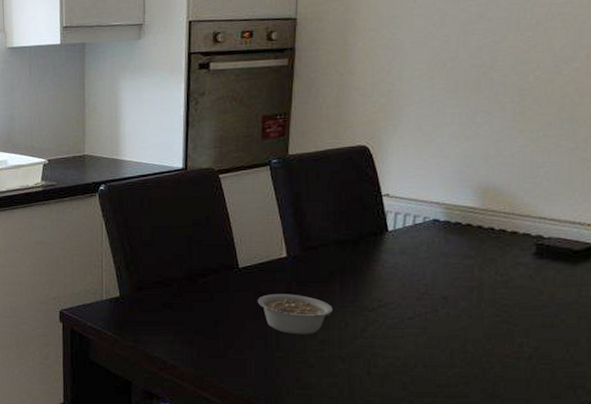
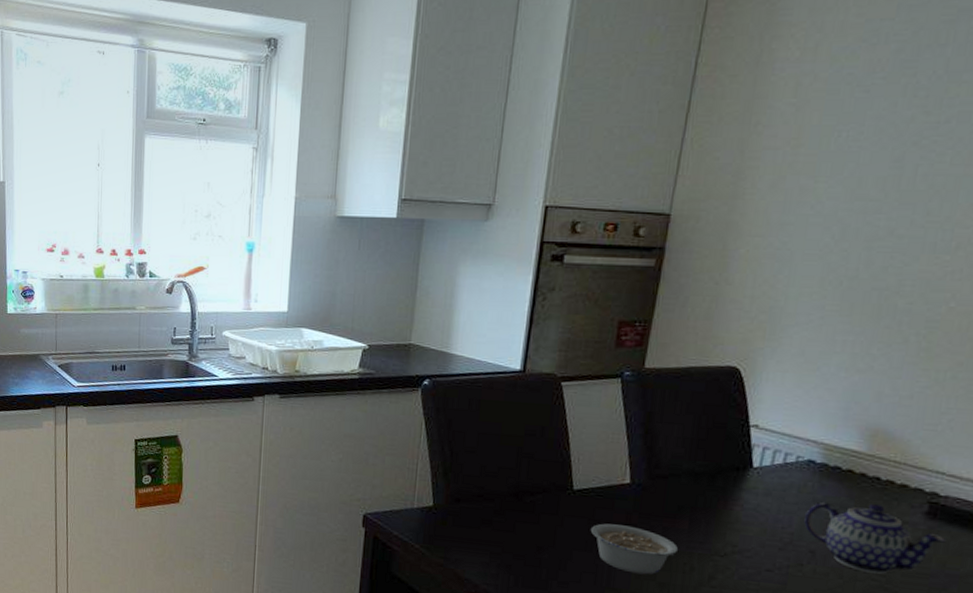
teapot: none [435,250,552,311] -> present [804,501,945,575]

